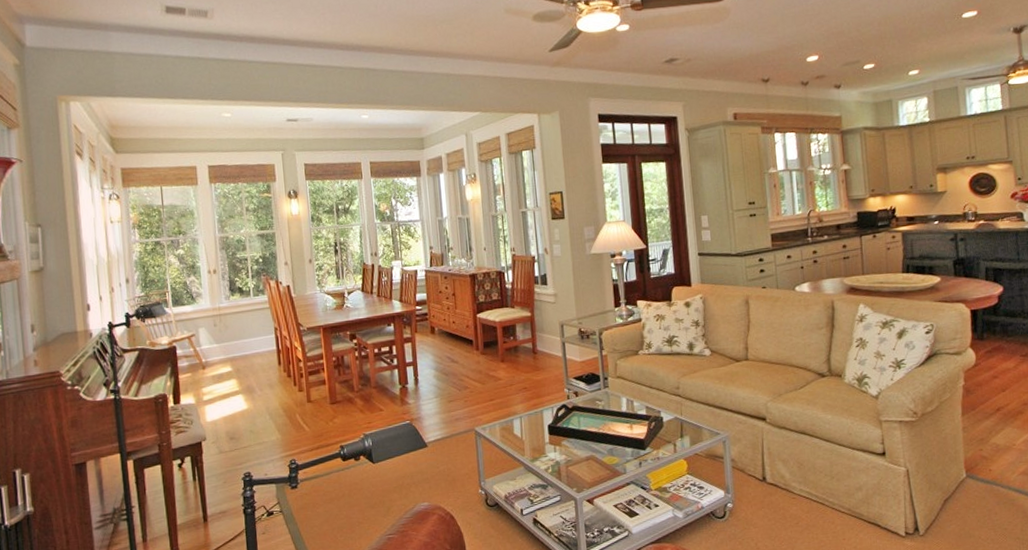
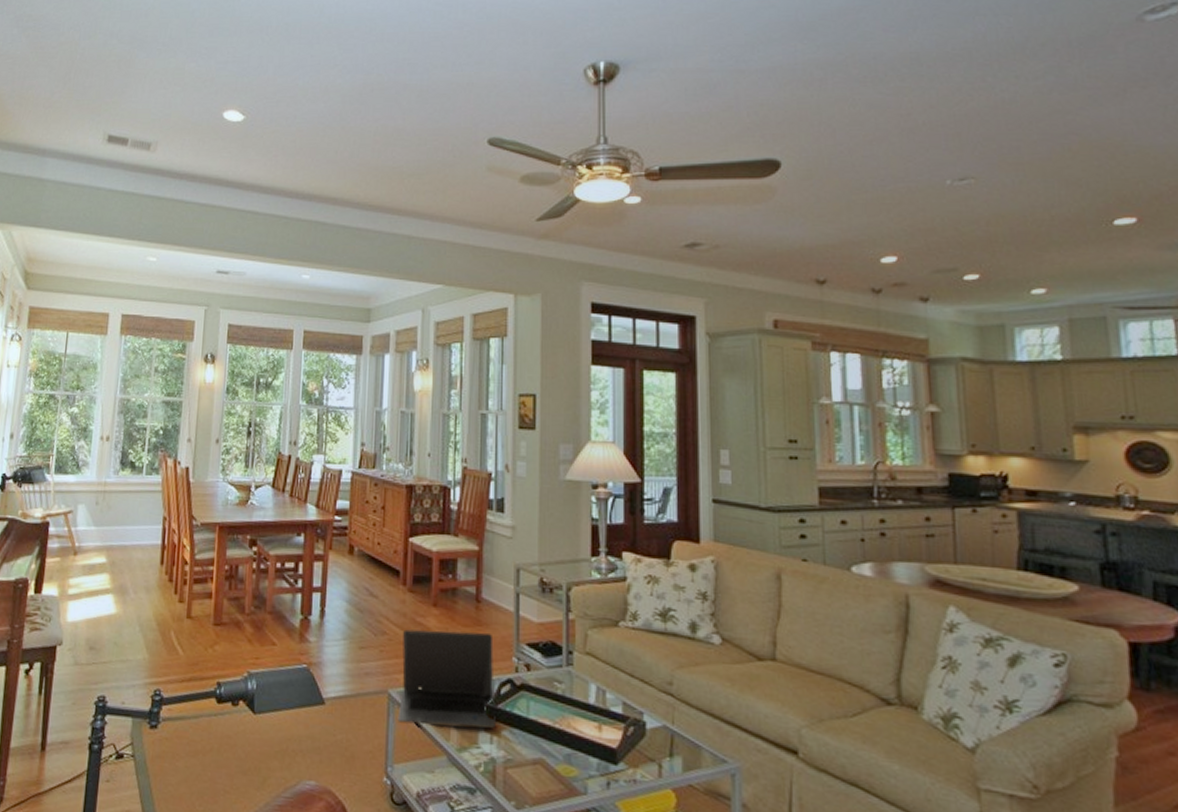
laptop computer: none [481,375,557,450] -> present [397,629,496,729]

